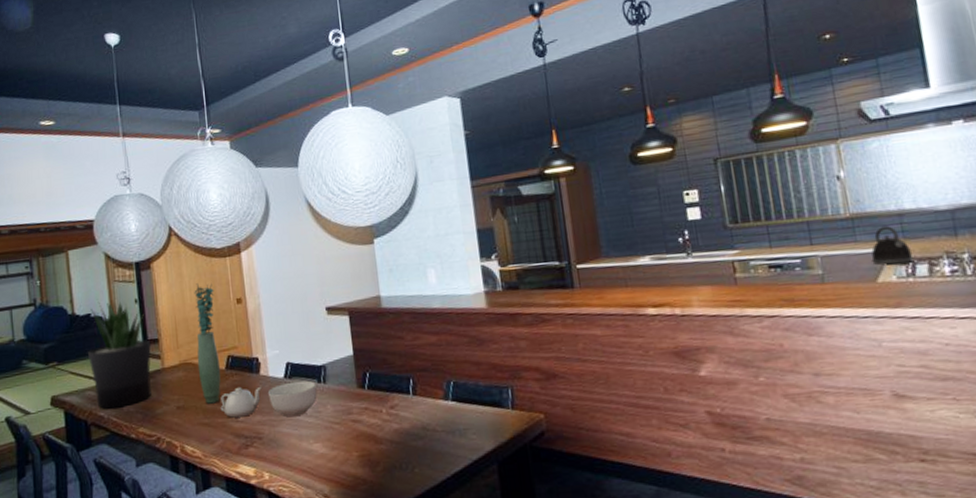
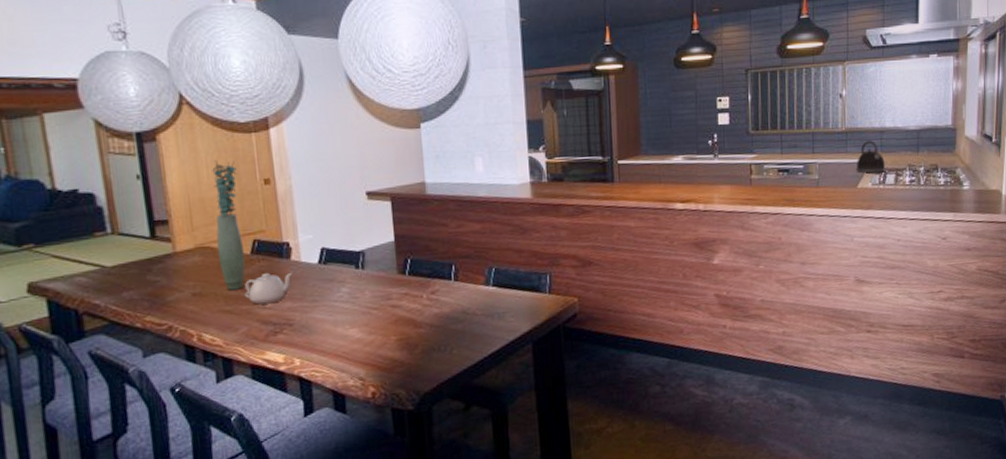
planter: present [88,302,151,409] -> none [76,176,160,297]
bowl: present [267,380,318,418] -> none [299,266,355,304]

